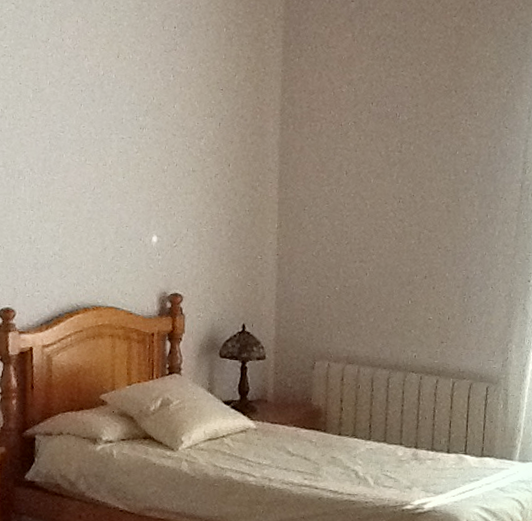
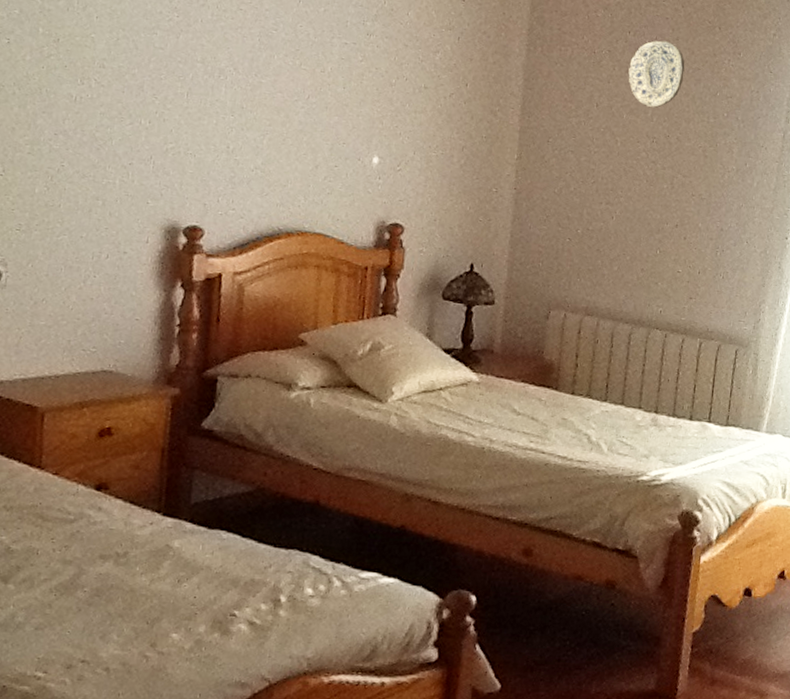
decorative plate: none [373,108,425,170] -> present [628,40,685,108]

